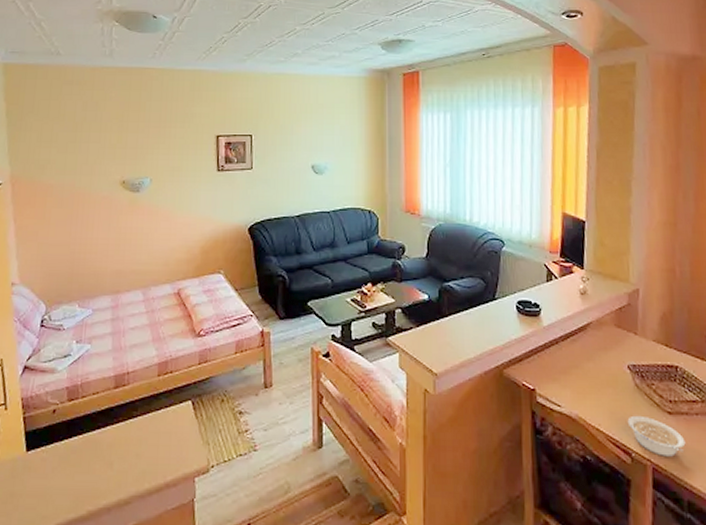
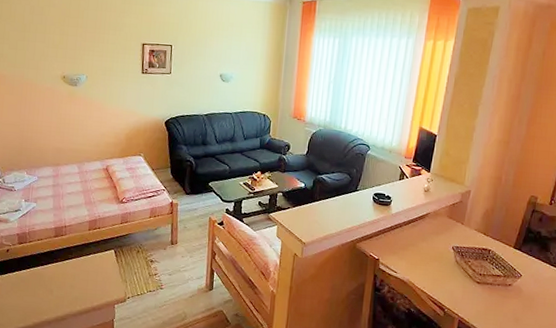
legume: present [627,415,686,457] -> none [445,282,487,313]

